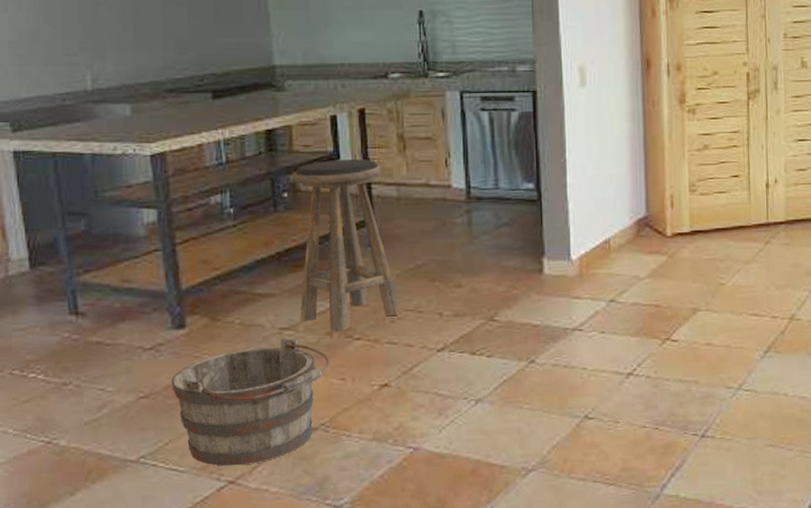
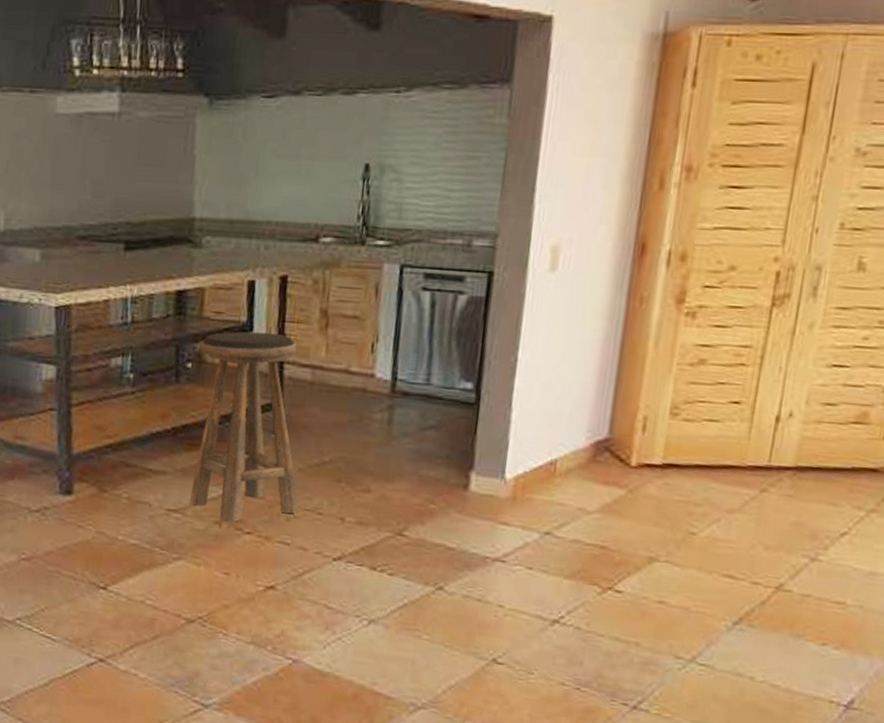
bucket: present [171,337,330,466] -> none [53,519,215,646]

